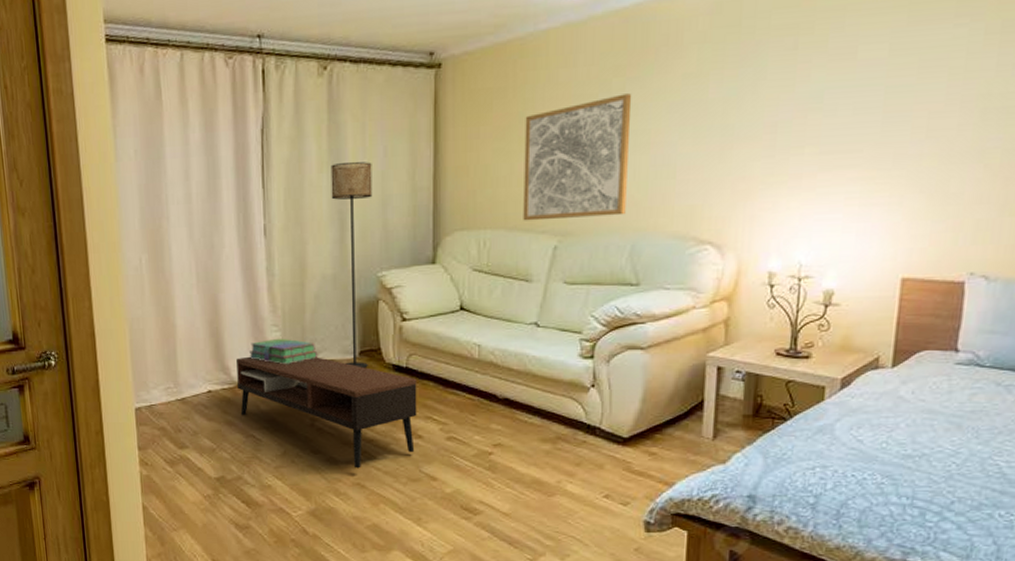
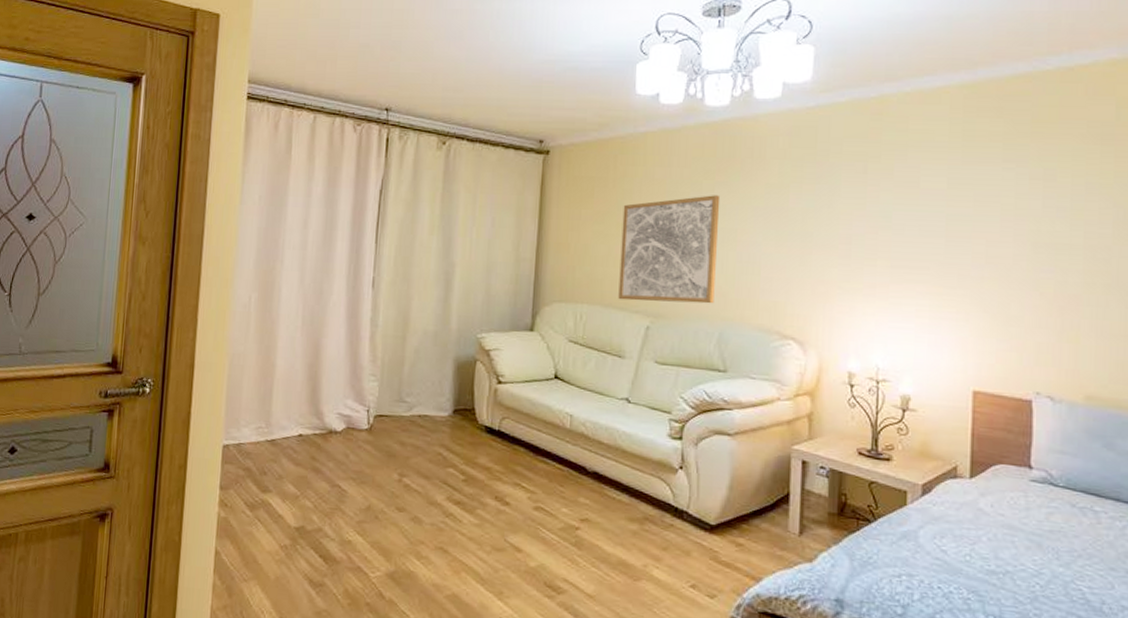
coffee table: present [236,356,417,469] -> none [329,403,508,532]
stack of books: present [249,338,318,365] -> none [345,388,413,416]
floor lamp: present [330,162,373,369] -> none [439,228,480,427]

